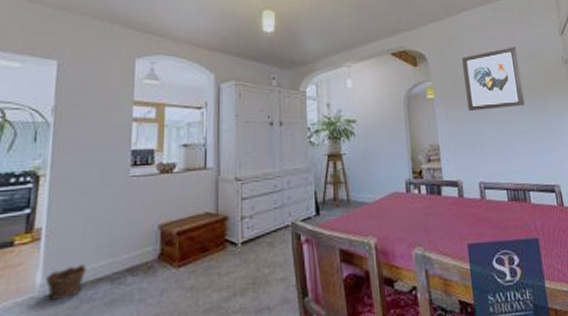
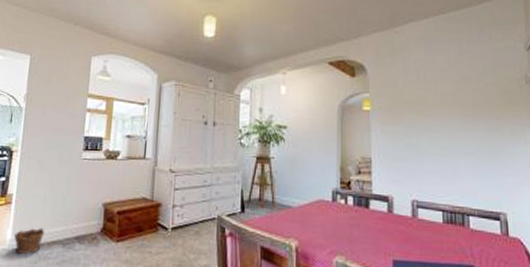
wall art: present [462,47,525,111] -> none [405,61,474,127]

